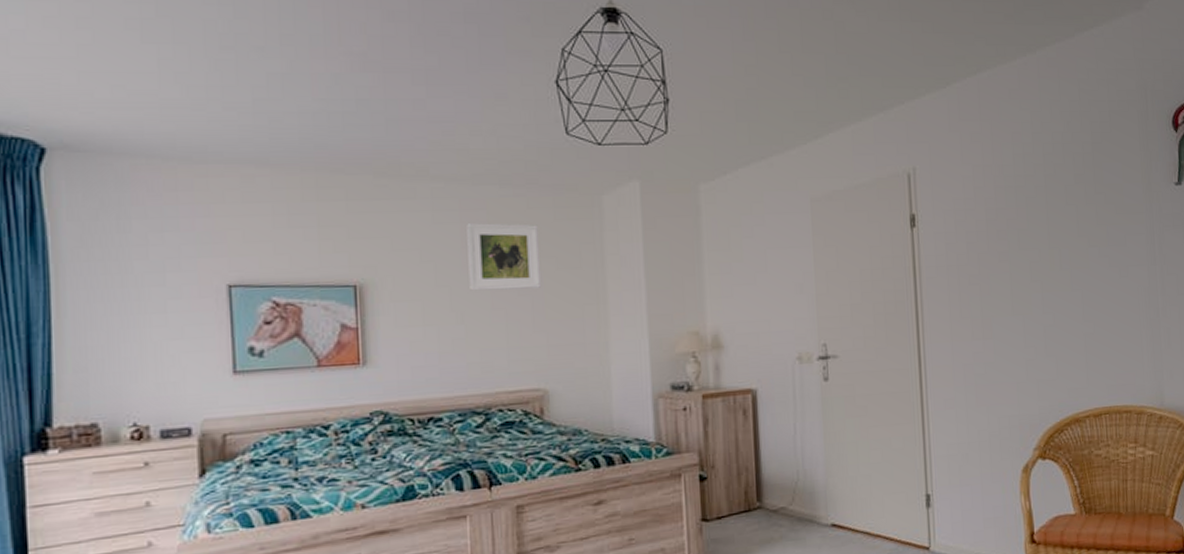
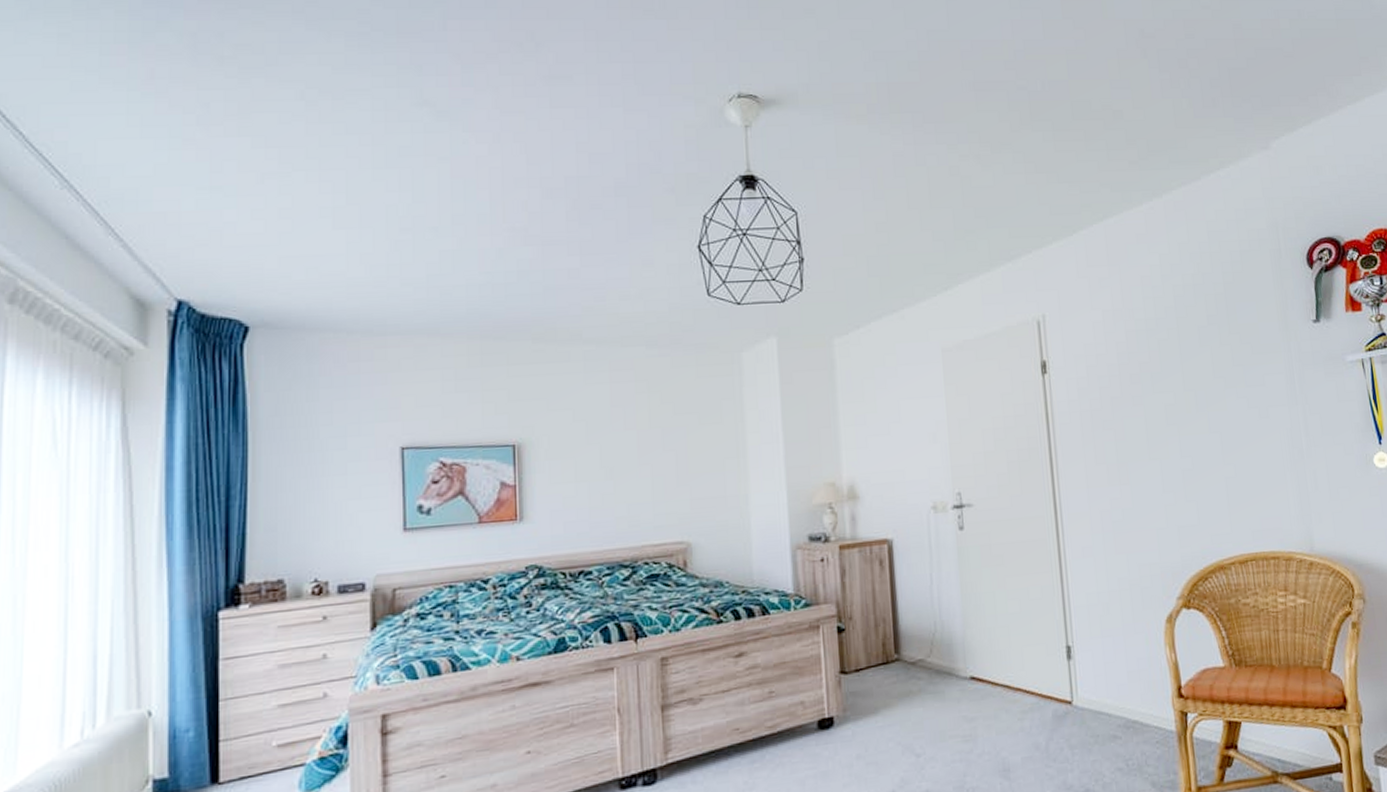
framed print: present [467,223,541,291] -> none [616,382,684,448]

